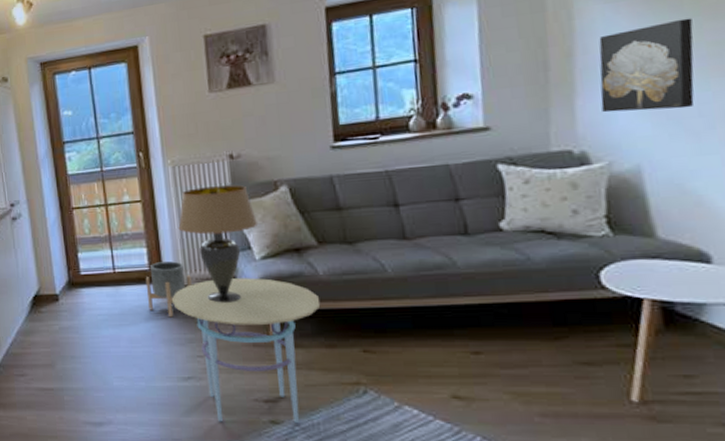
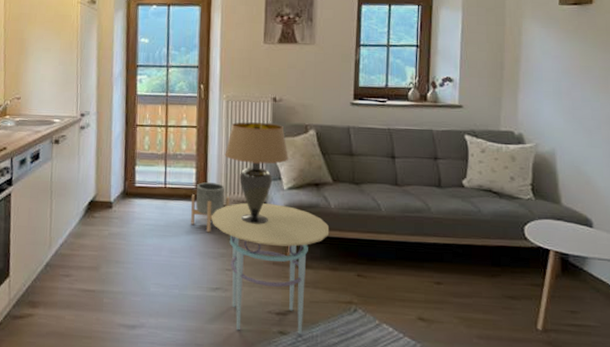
wall art: present [599,17,695,113] -> none [534,48,592,112]

